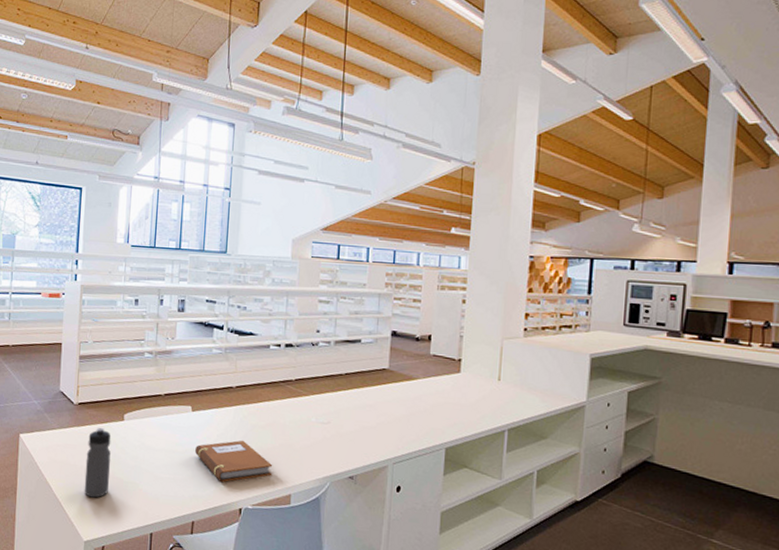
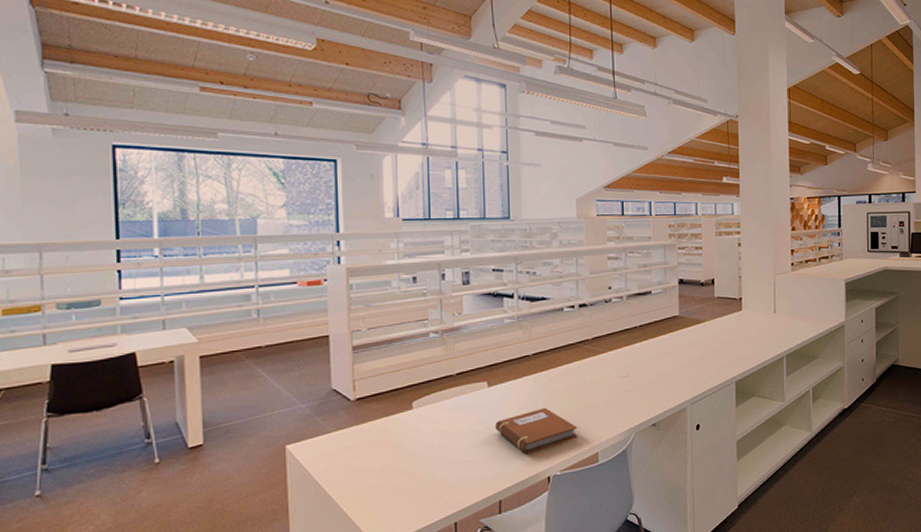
water bottle: present [84,427,111,498] -> none [371,420,403,500]

